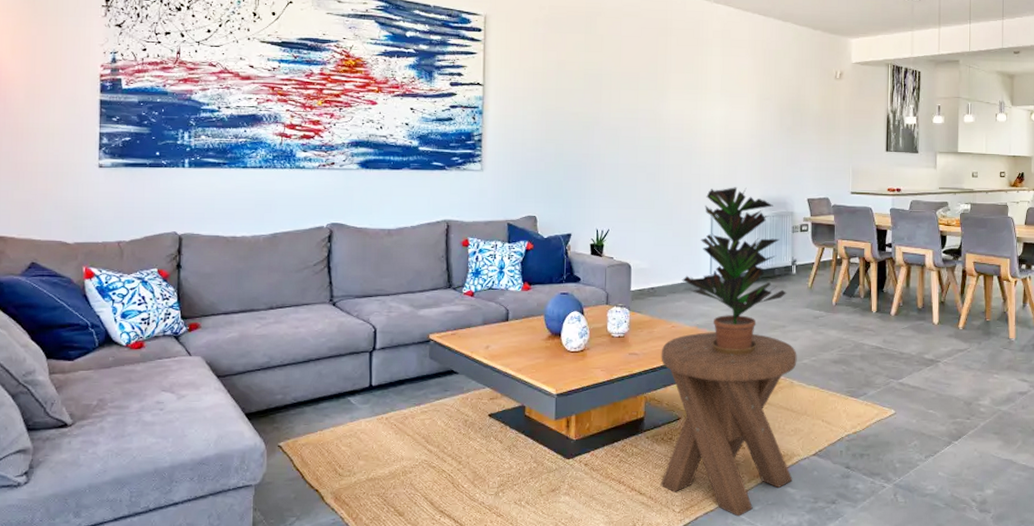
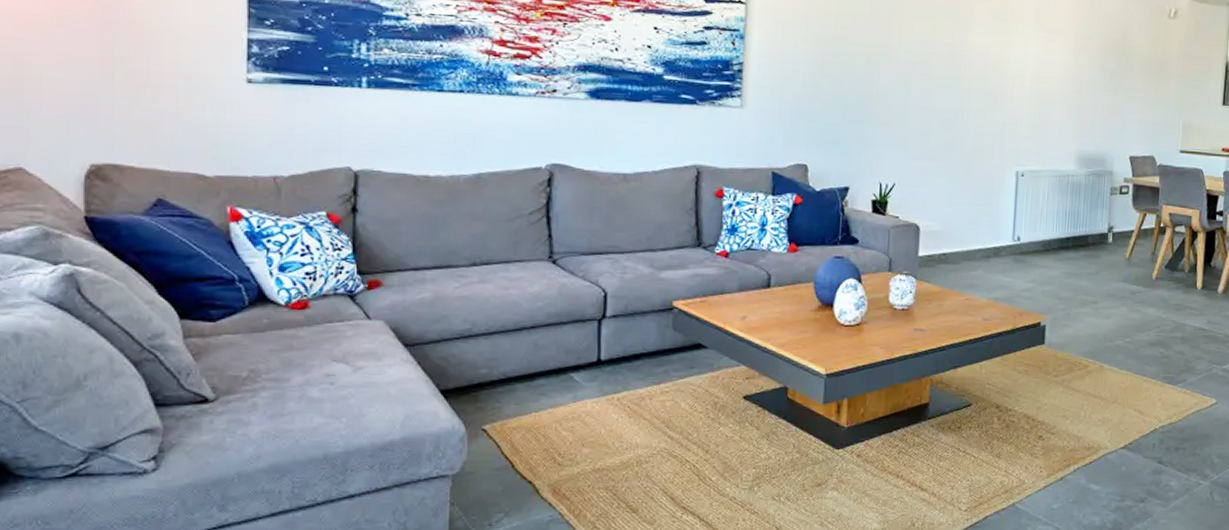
music stool: present [660,332,797,517] -> none [945,306,1109,516]
potted plant: present [682,187,787,355] -> none [979,139,1101,334]

